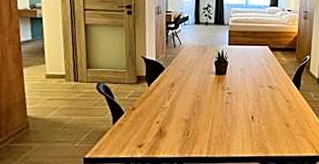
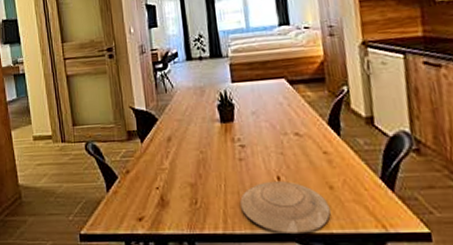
plate: none [222,119,284,156] -> present [240,180,331,234]

